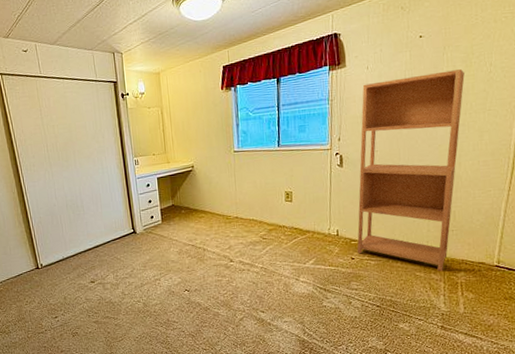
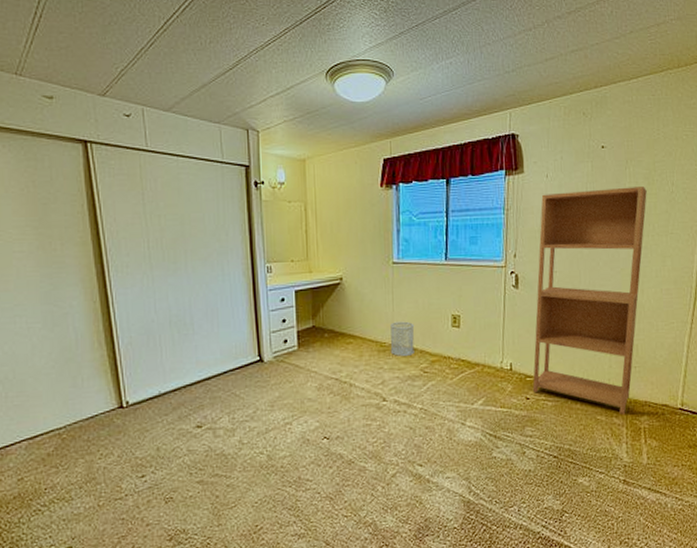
wastebasket: none [234,198,255,226] -> present [390,321,415,356]

